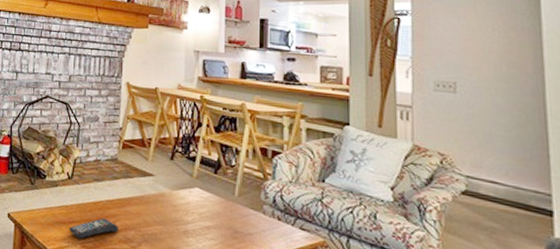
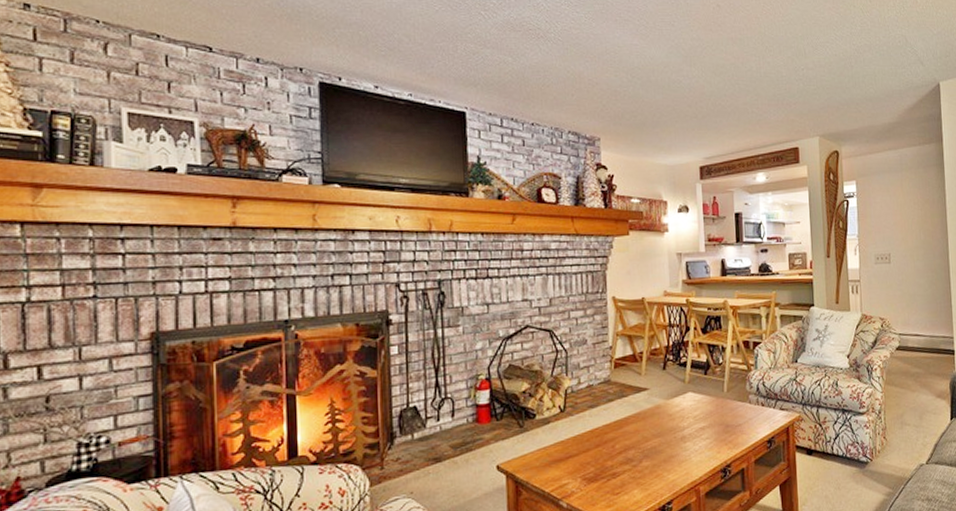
remote control: present [68,217,118,239] -> none [566,444,618,472]

